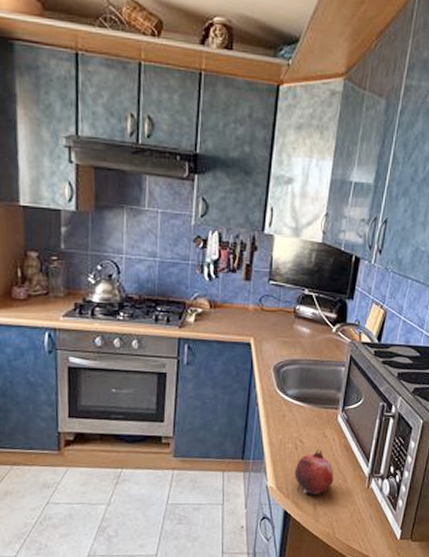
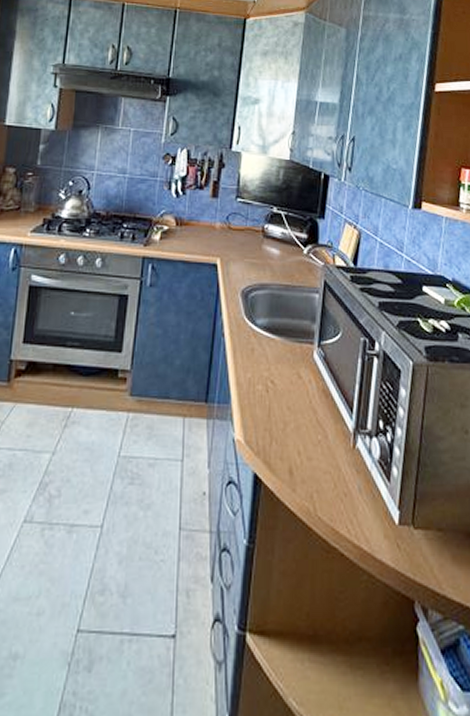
fruit: present [294,449,334,495] -> none [266,394,312,453]

